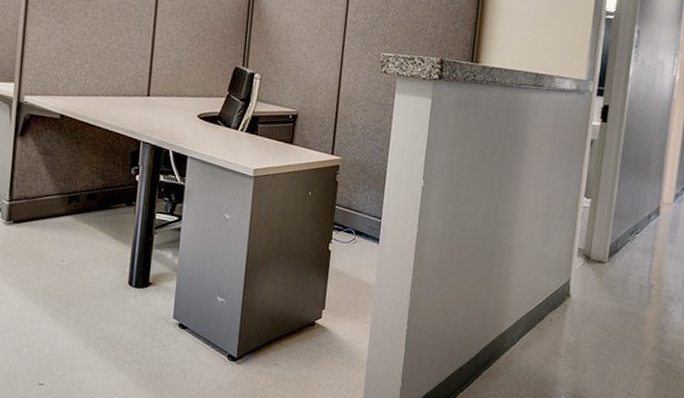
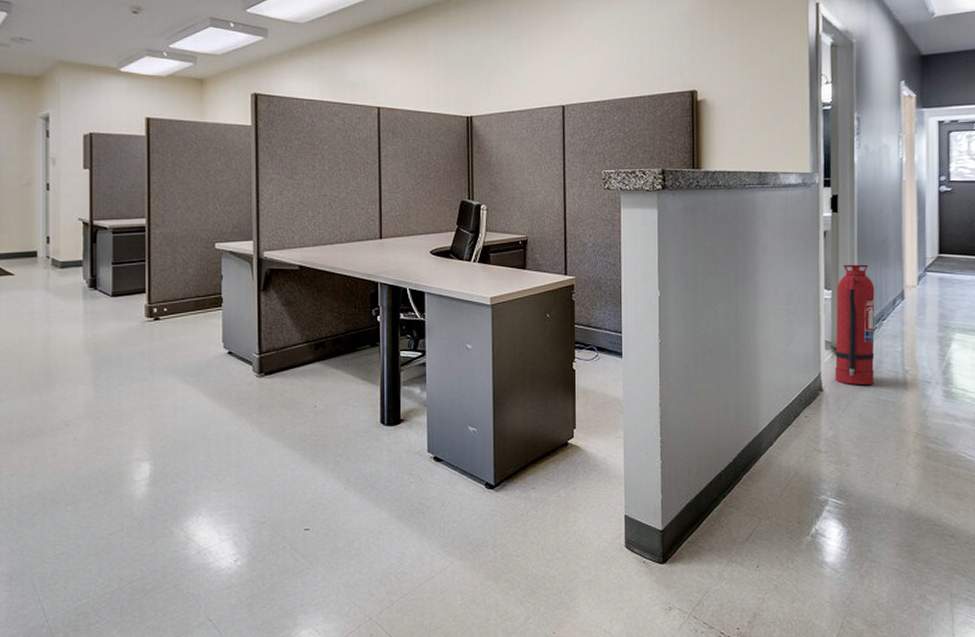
fire extinguisher: none [583,175,633,295] -> present [834,264,875,385]

